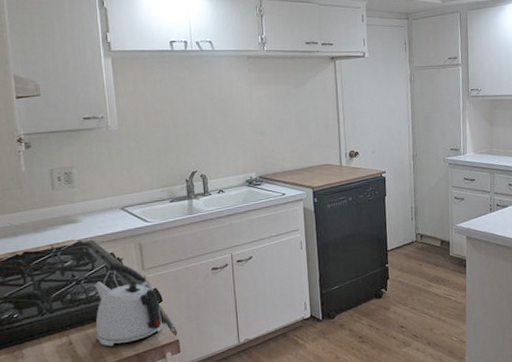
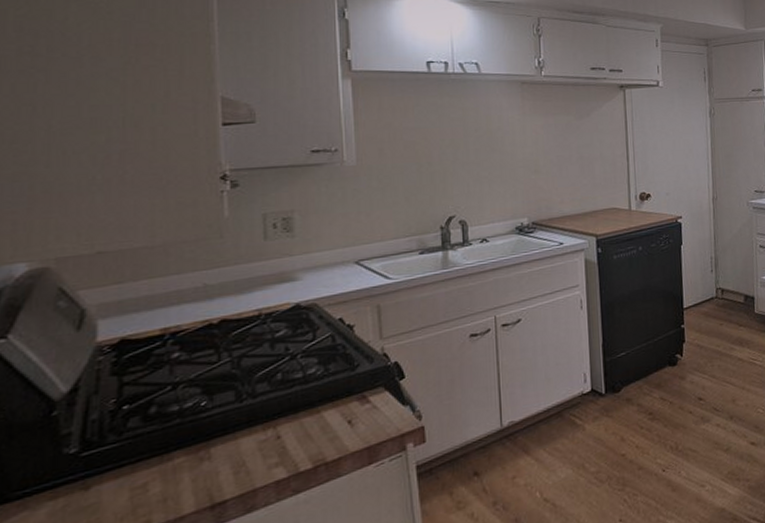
kettle: present [94,263,162,347] -> none [314,331,403,439]

